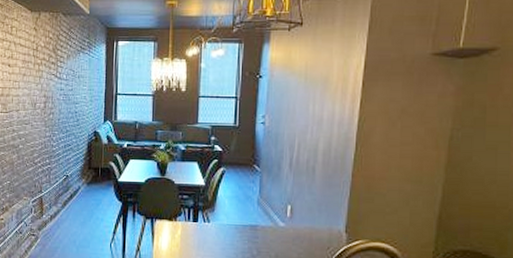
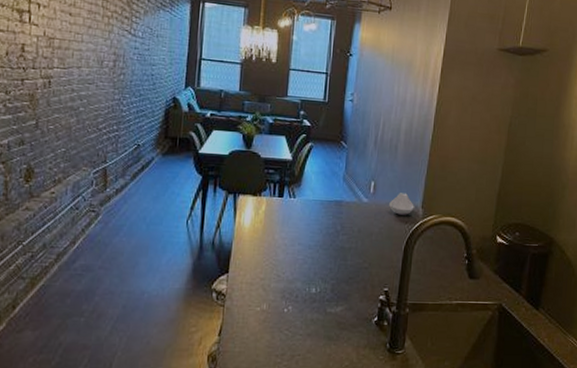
spoon rest: none [308,216,337,240] -> present [389,193,414,215]

